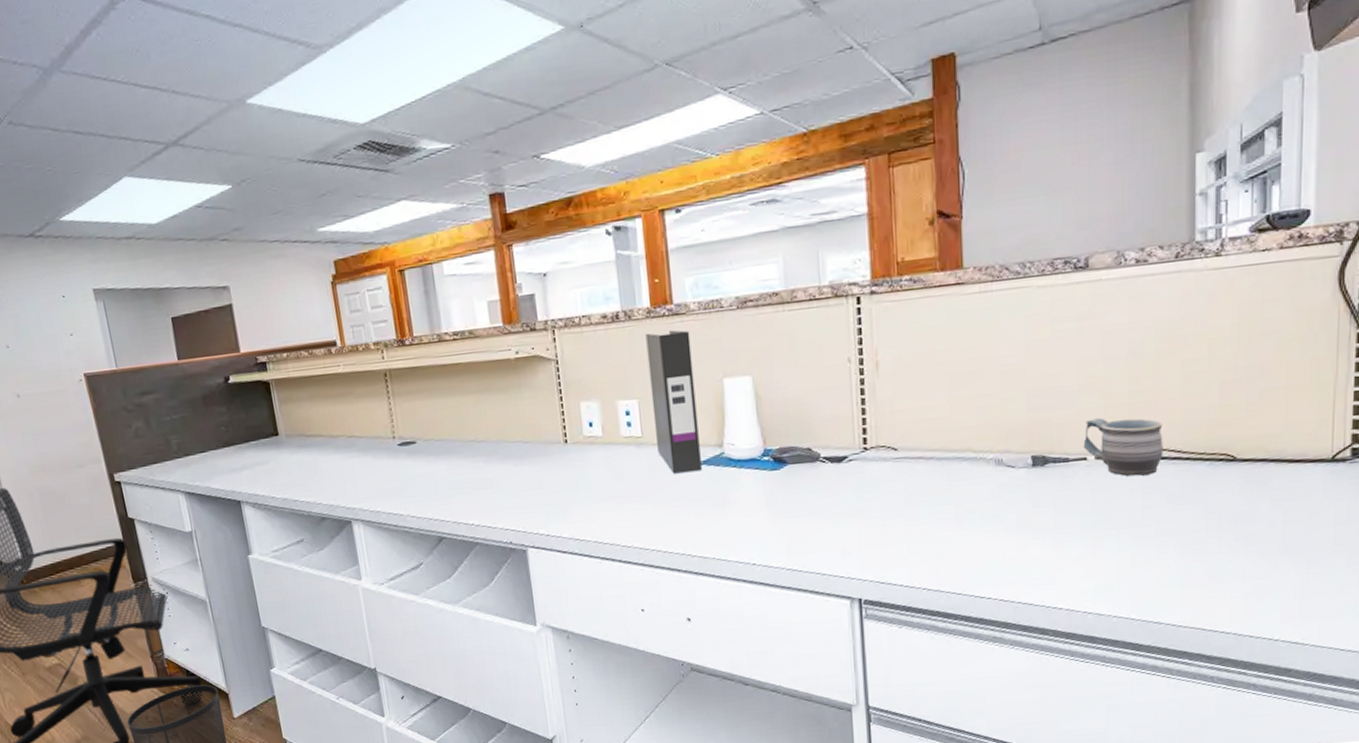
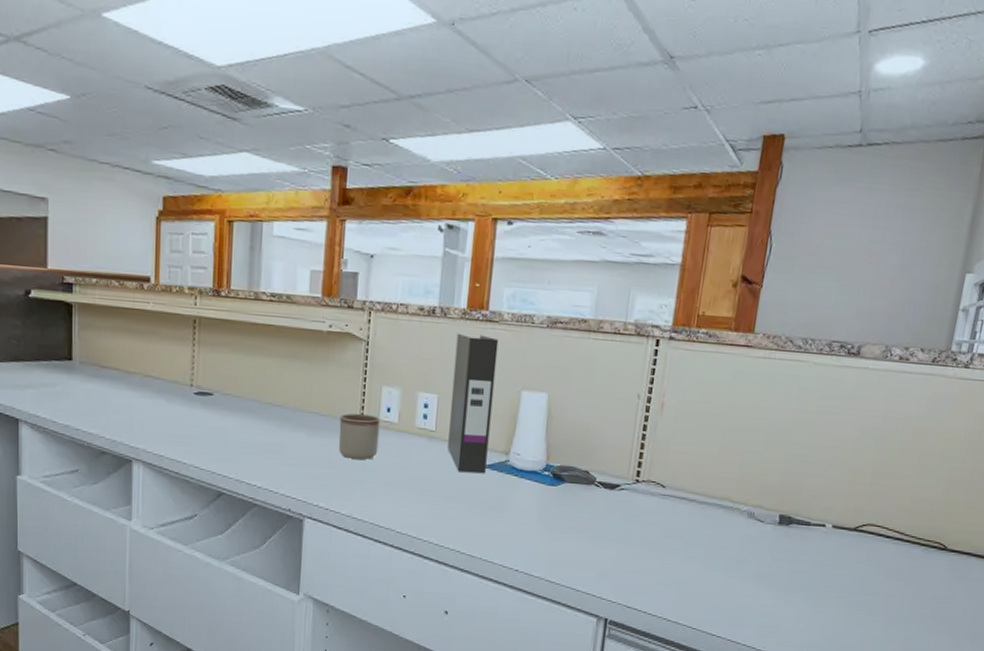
mug: none [543,433,588,481] -> present [338,413,381,460]
mug: present [1083,418,1163,476] -> none [824,491,894,550]

